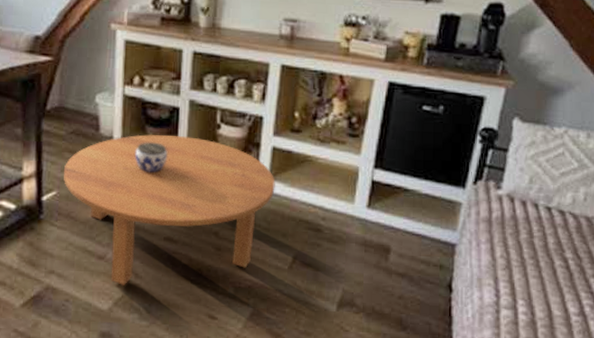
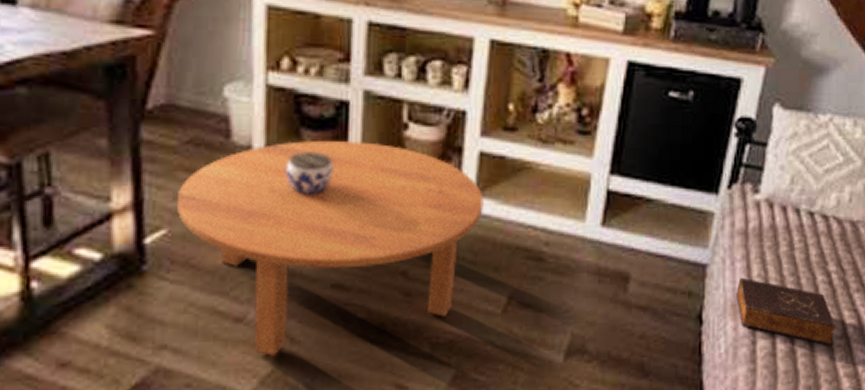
book: none [482,257,574,321] -> present [736,277,836,346]

